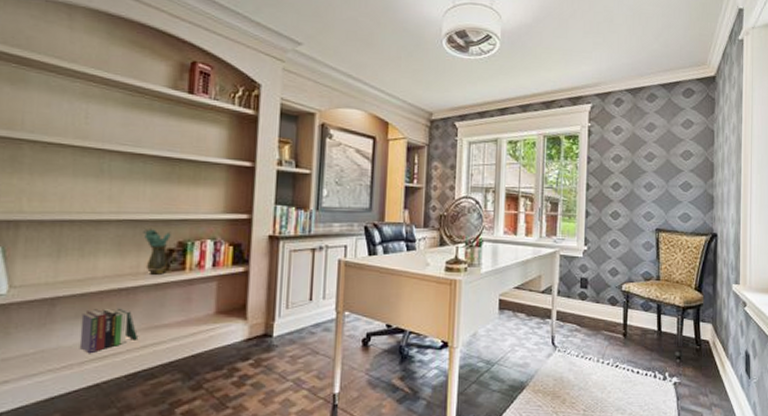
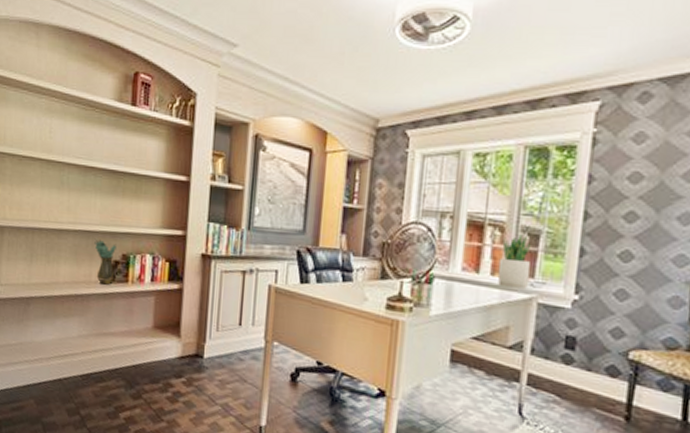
books: present [79,308,137,354] -> none [47,311,90,352]
planter: none [530,203,553,245] -> present [497,235,532,289]

